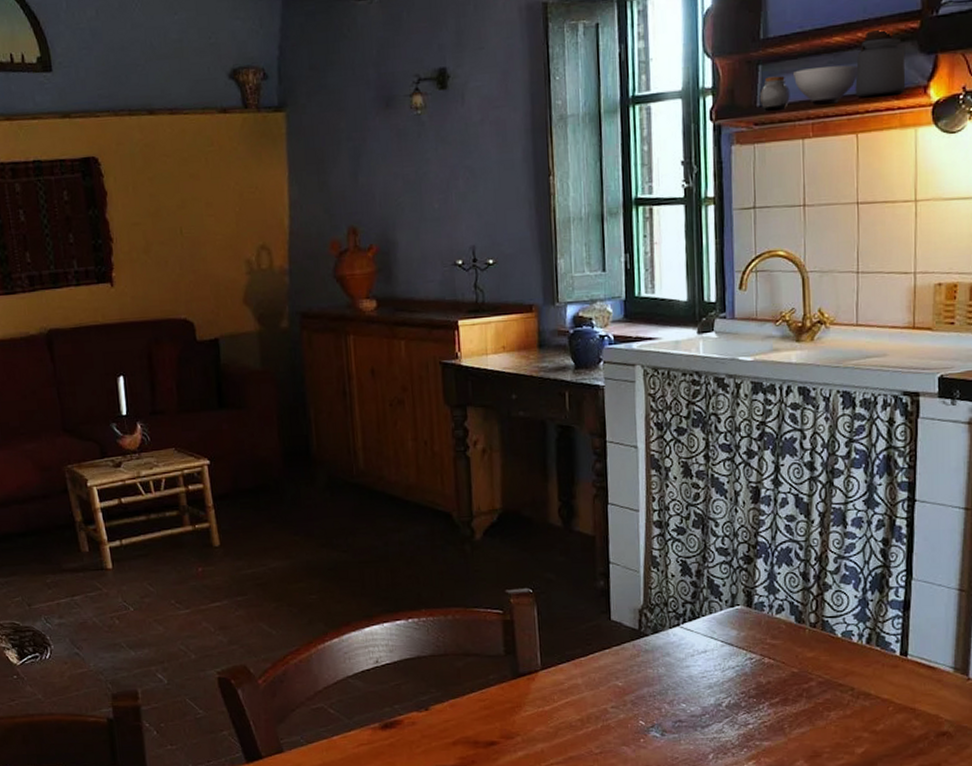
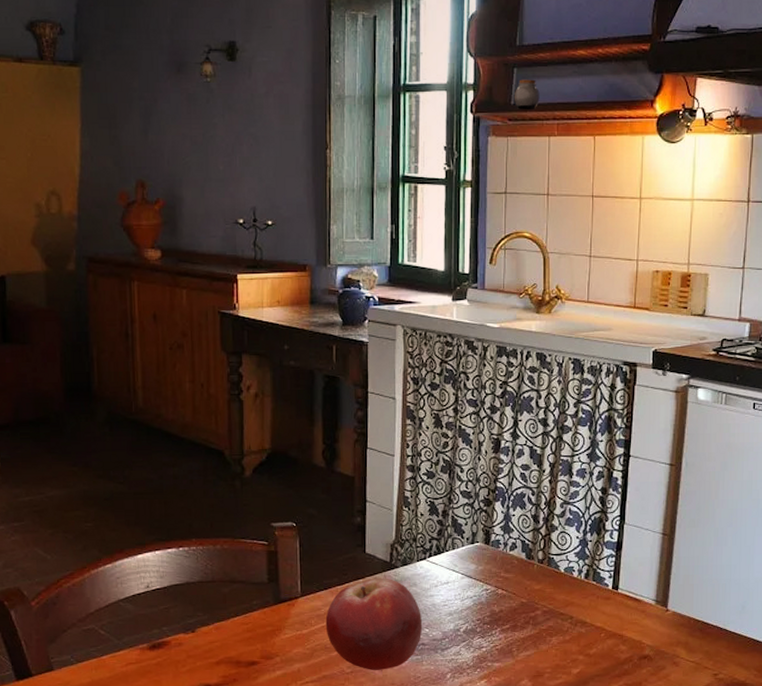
fruit: none [569,647,679,751] -> present [325,578,423,670]
bowl: present [792,65,859,106] -> none [542,75,598,108]
jar: present [855,28,906,99] -> none [594,47,637,107]

